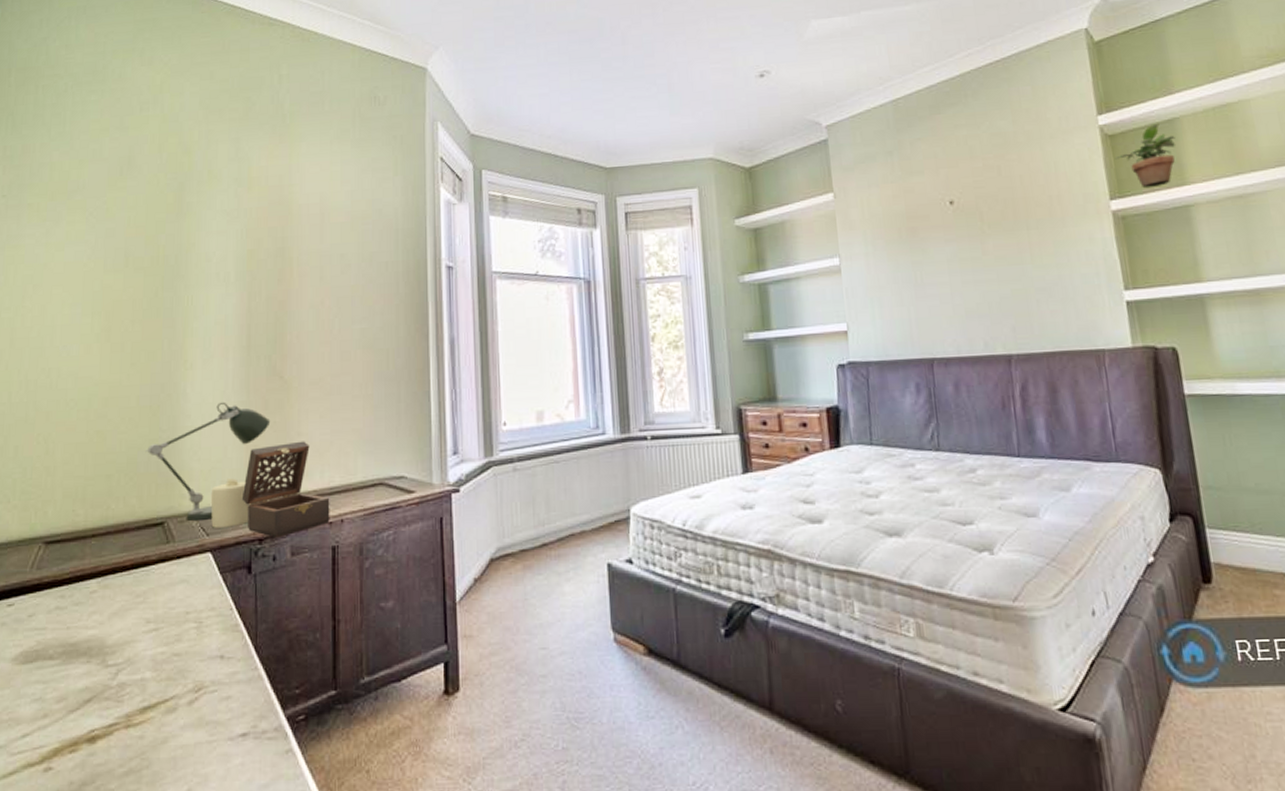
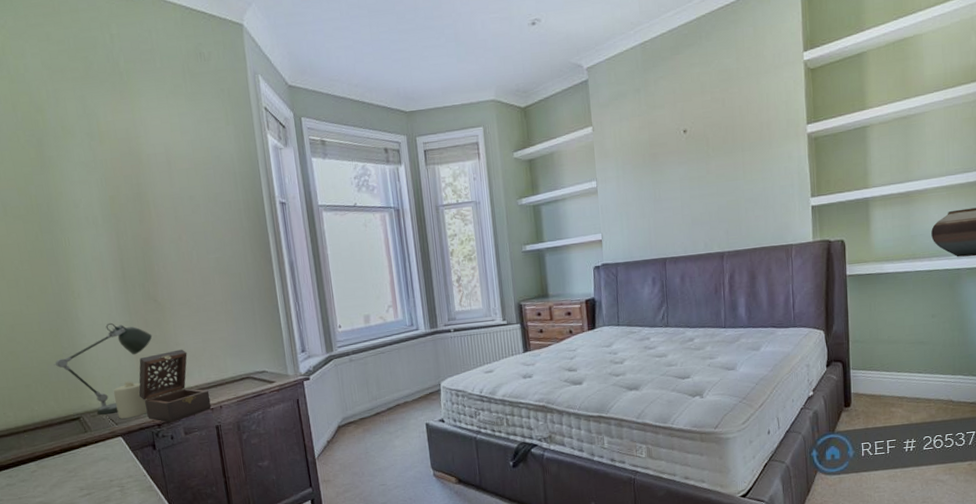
potted plant: present [1115,123,1175,189] -> none [813,57,862,114]

